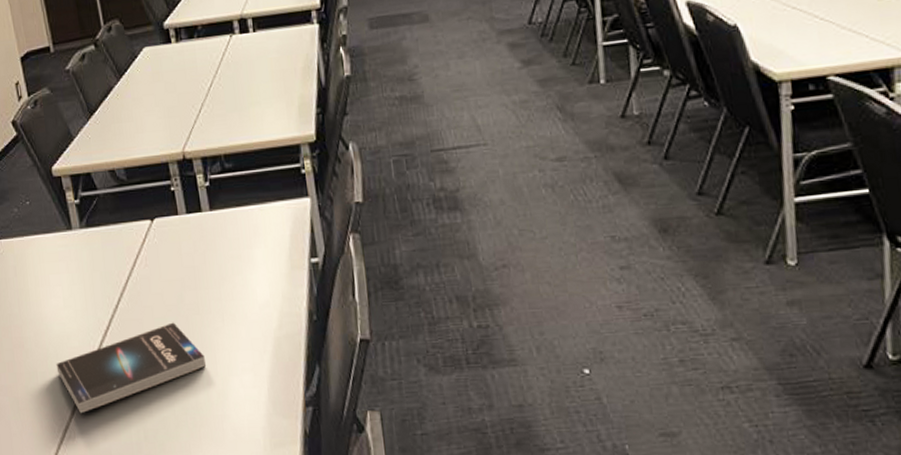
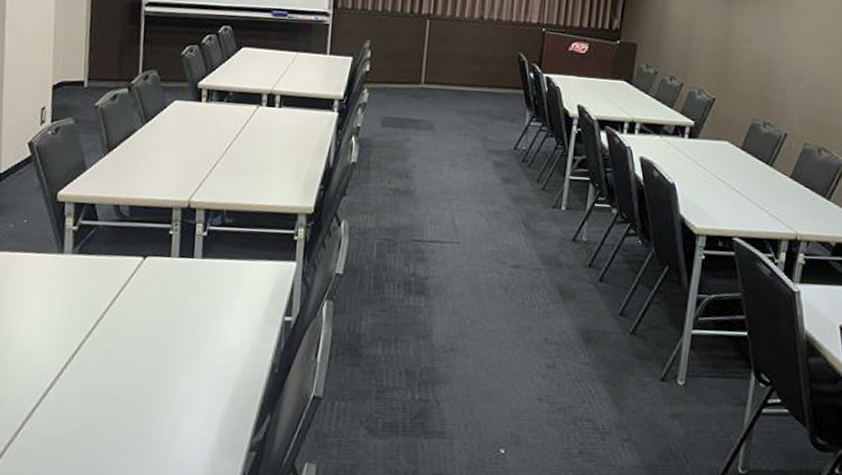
book: present [56,322,207,414] -> none [14,355,165,431]

